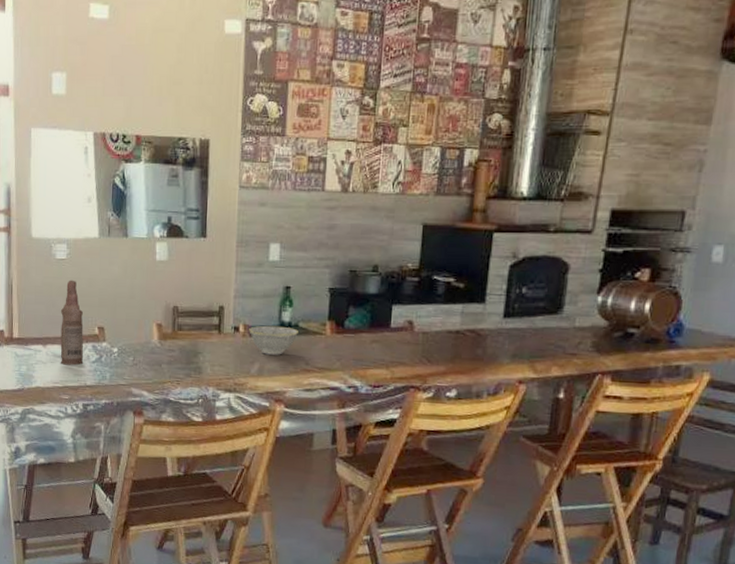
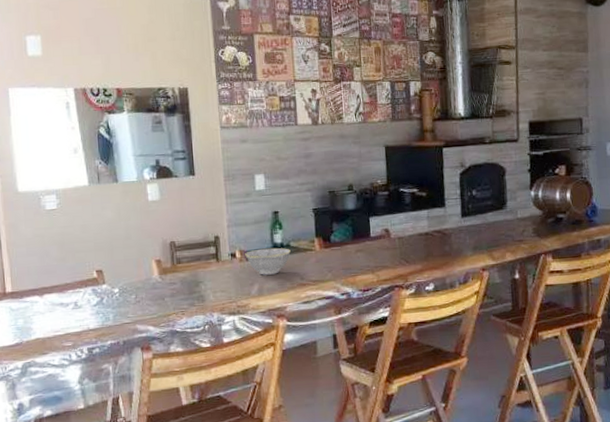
bottle: present [60,280,84,366] -> none [56,228,85,313]

